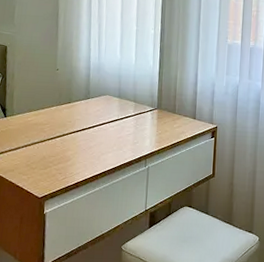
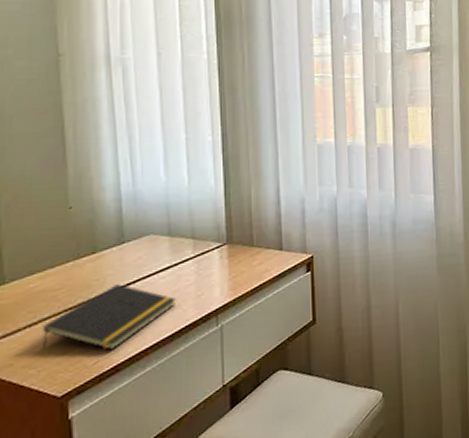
notepad: none [32,127,120,172] -> present [41,284,177,350]

